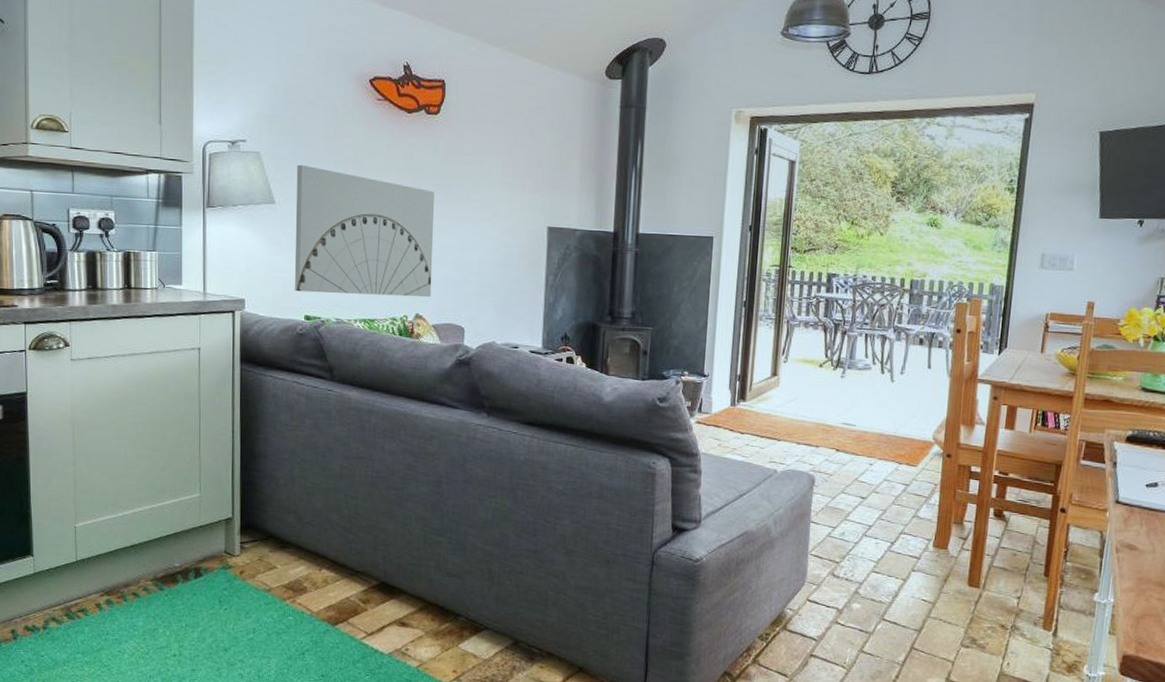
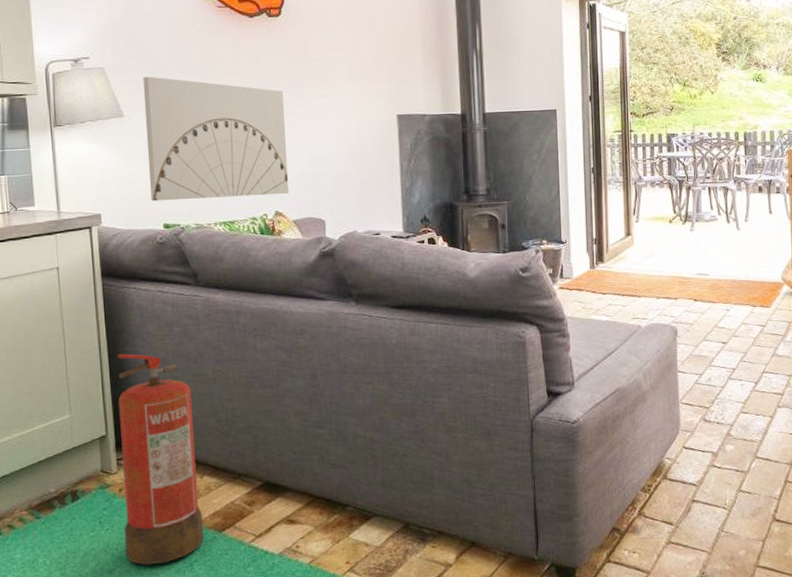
fire extinguisher: none [241,440,317,649] -> present [117,354,203,566]

